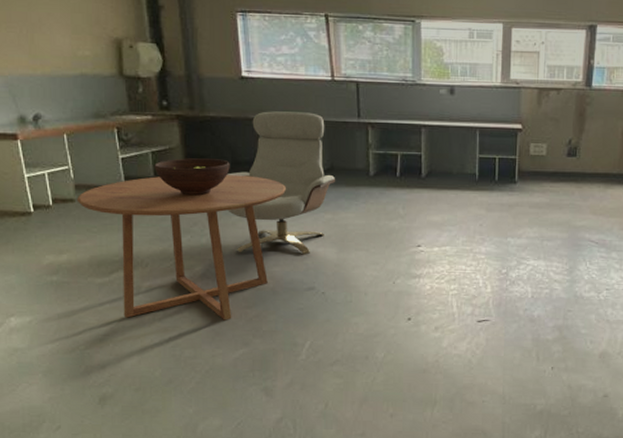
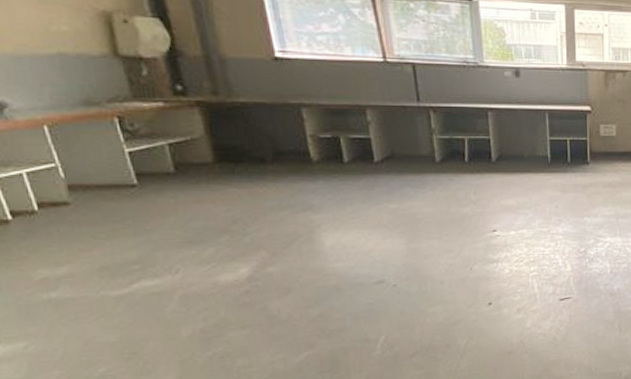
dining table: present [77,175,286,321] -> none [72,166,341,332]
fruit bowl: present [154,158,230,196] -> none [174,150,272,191]
chair: present [227,111,336,255] -> none [269,95,399,251]

